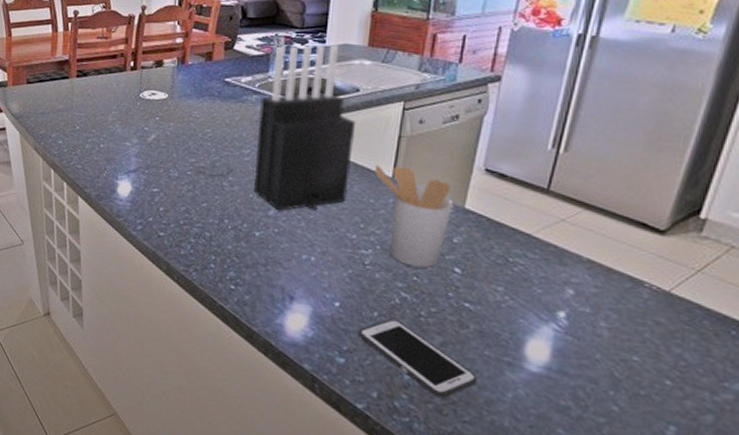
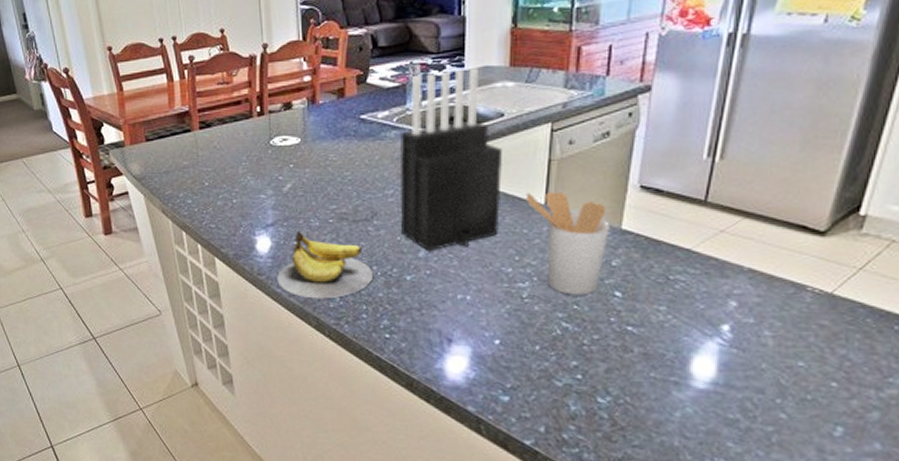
banana: none [133,179,224,246] -> present [277,231,372,299]
cell phone: present [358,318,477,399] -> none [521,350,645,426]

